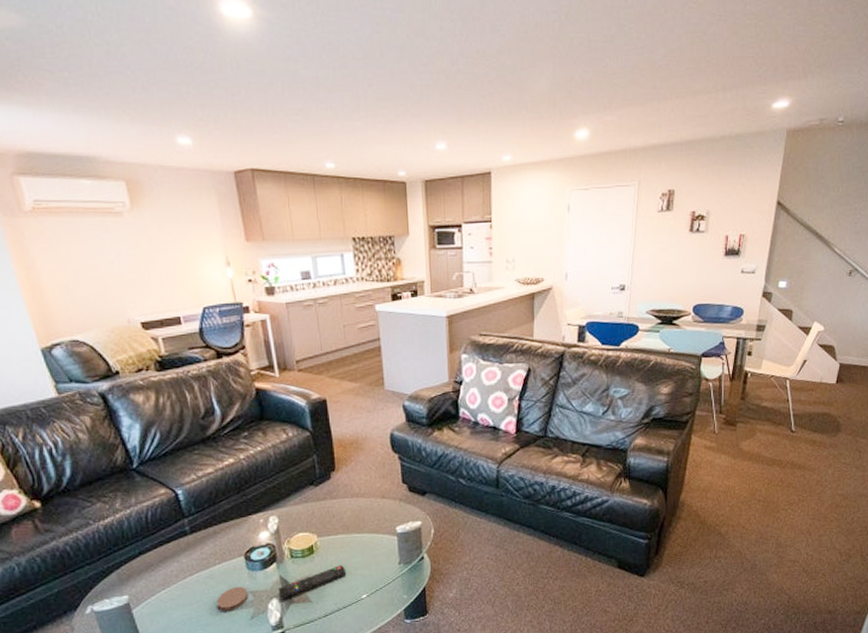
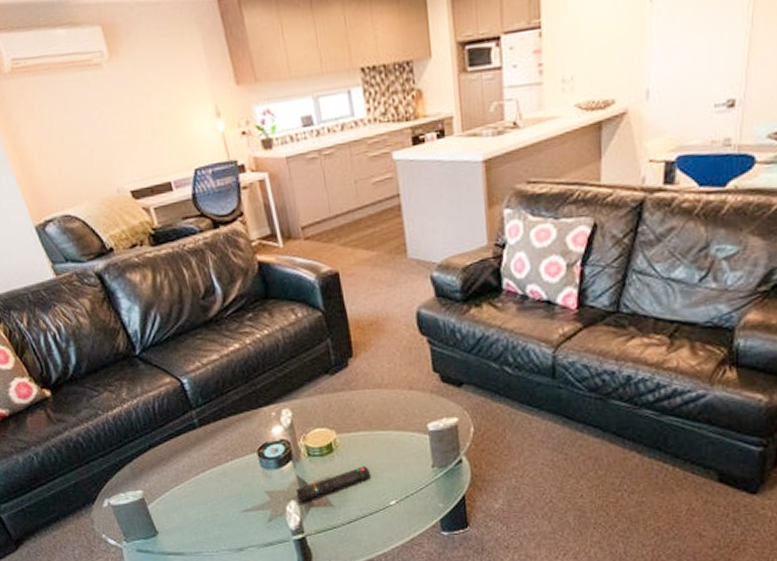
coaster: present [216,587,249,611] -> none [231,486,265,511]

